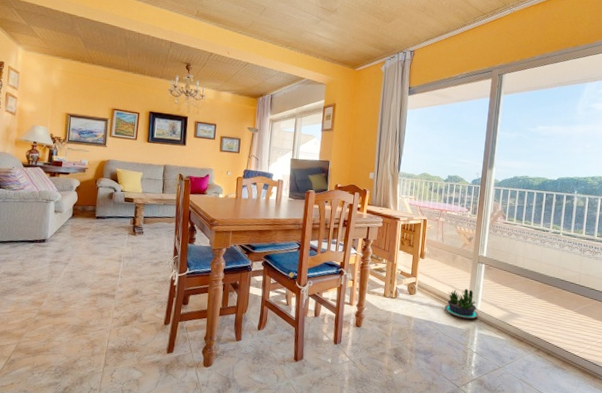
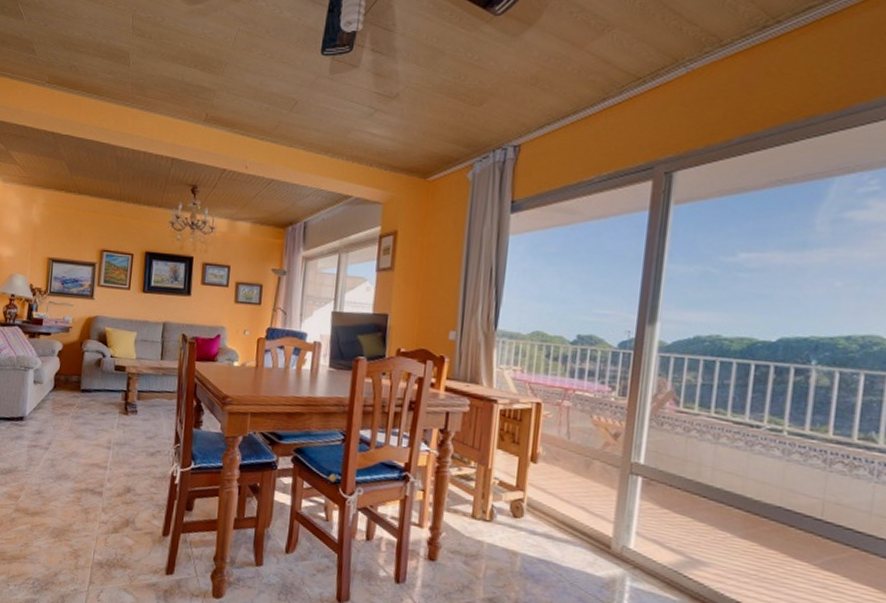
potted plant: present [444,288,479,319] -> none [571,513,632,563]

